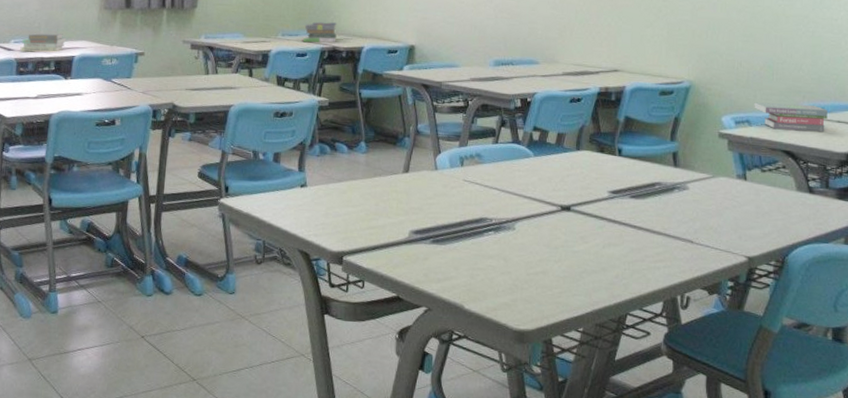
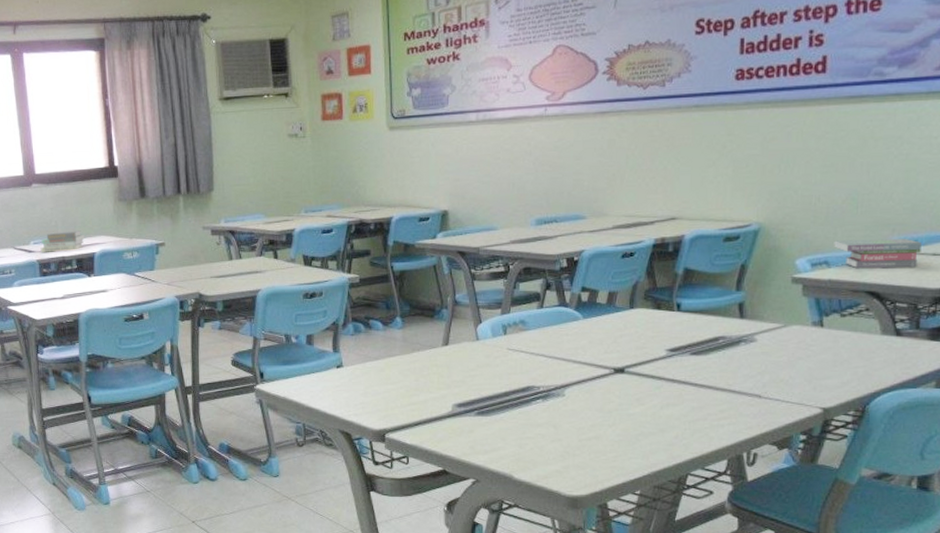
books: present [302,21,338,43] -> none [327,192,364,218]

